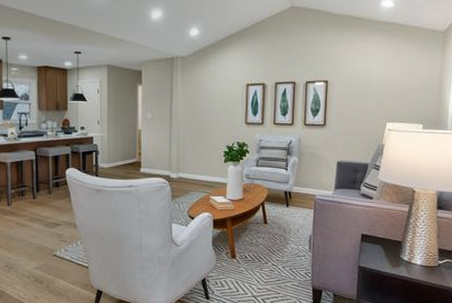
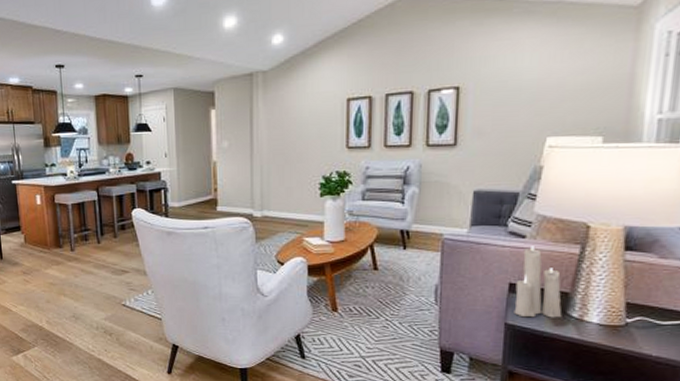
candle: none [364,205,397,261] -> present [514,246,562,318]

